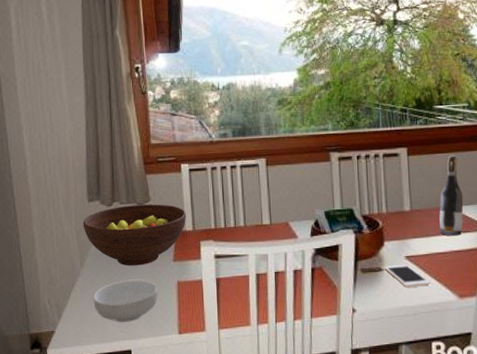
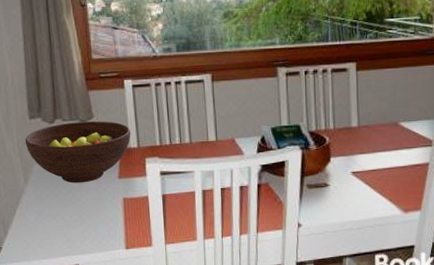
cereal bowl: present [93,279,158,322] -> none [39,196,104,238]
cell phone: present [384,264,431,287] -> none [330,179,376,202]
wine bottle: present [439,155,464,236] -> none [387,70,411,152]

